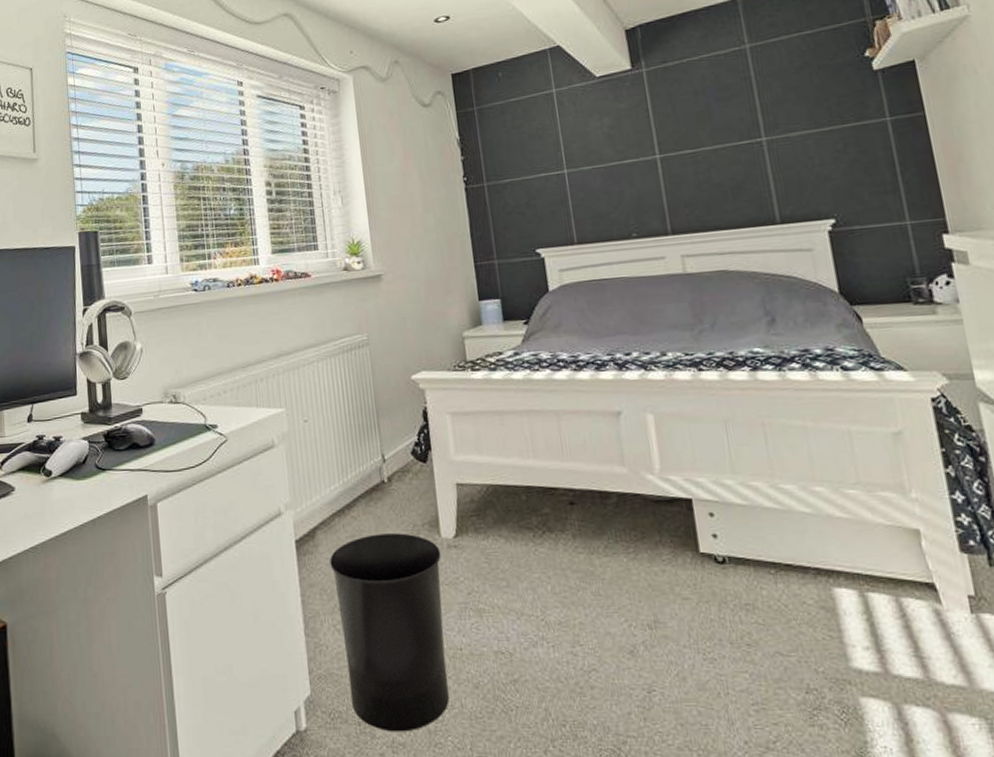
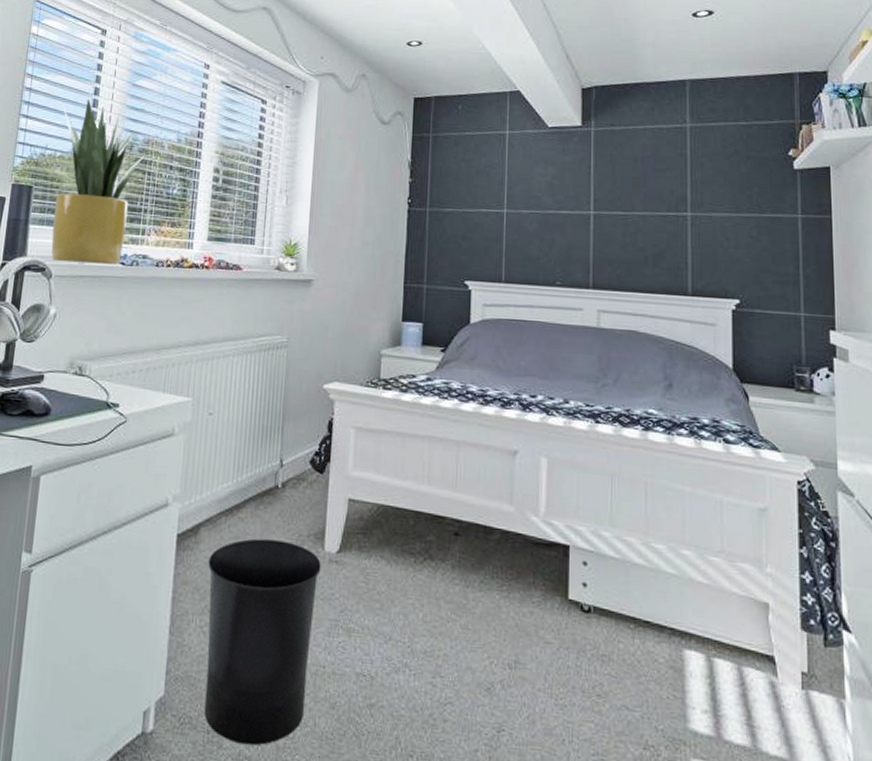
planter: none [110,138,197,299] -> present [51,100,145,265]

